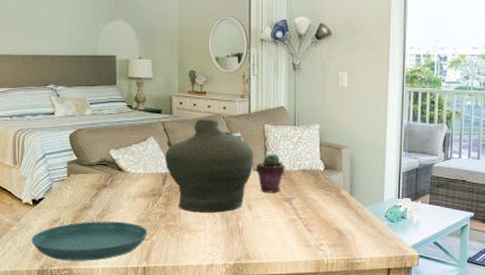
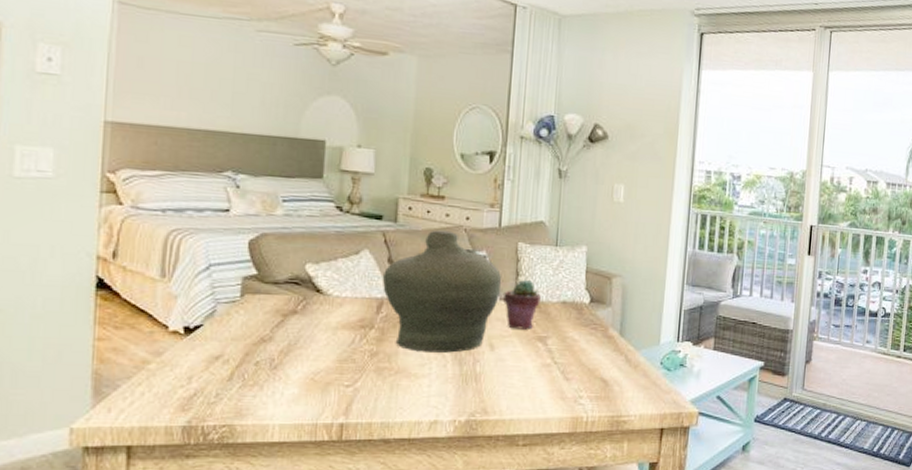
saucer: present [32,221,147,261] -> none [177,359,350,414]

